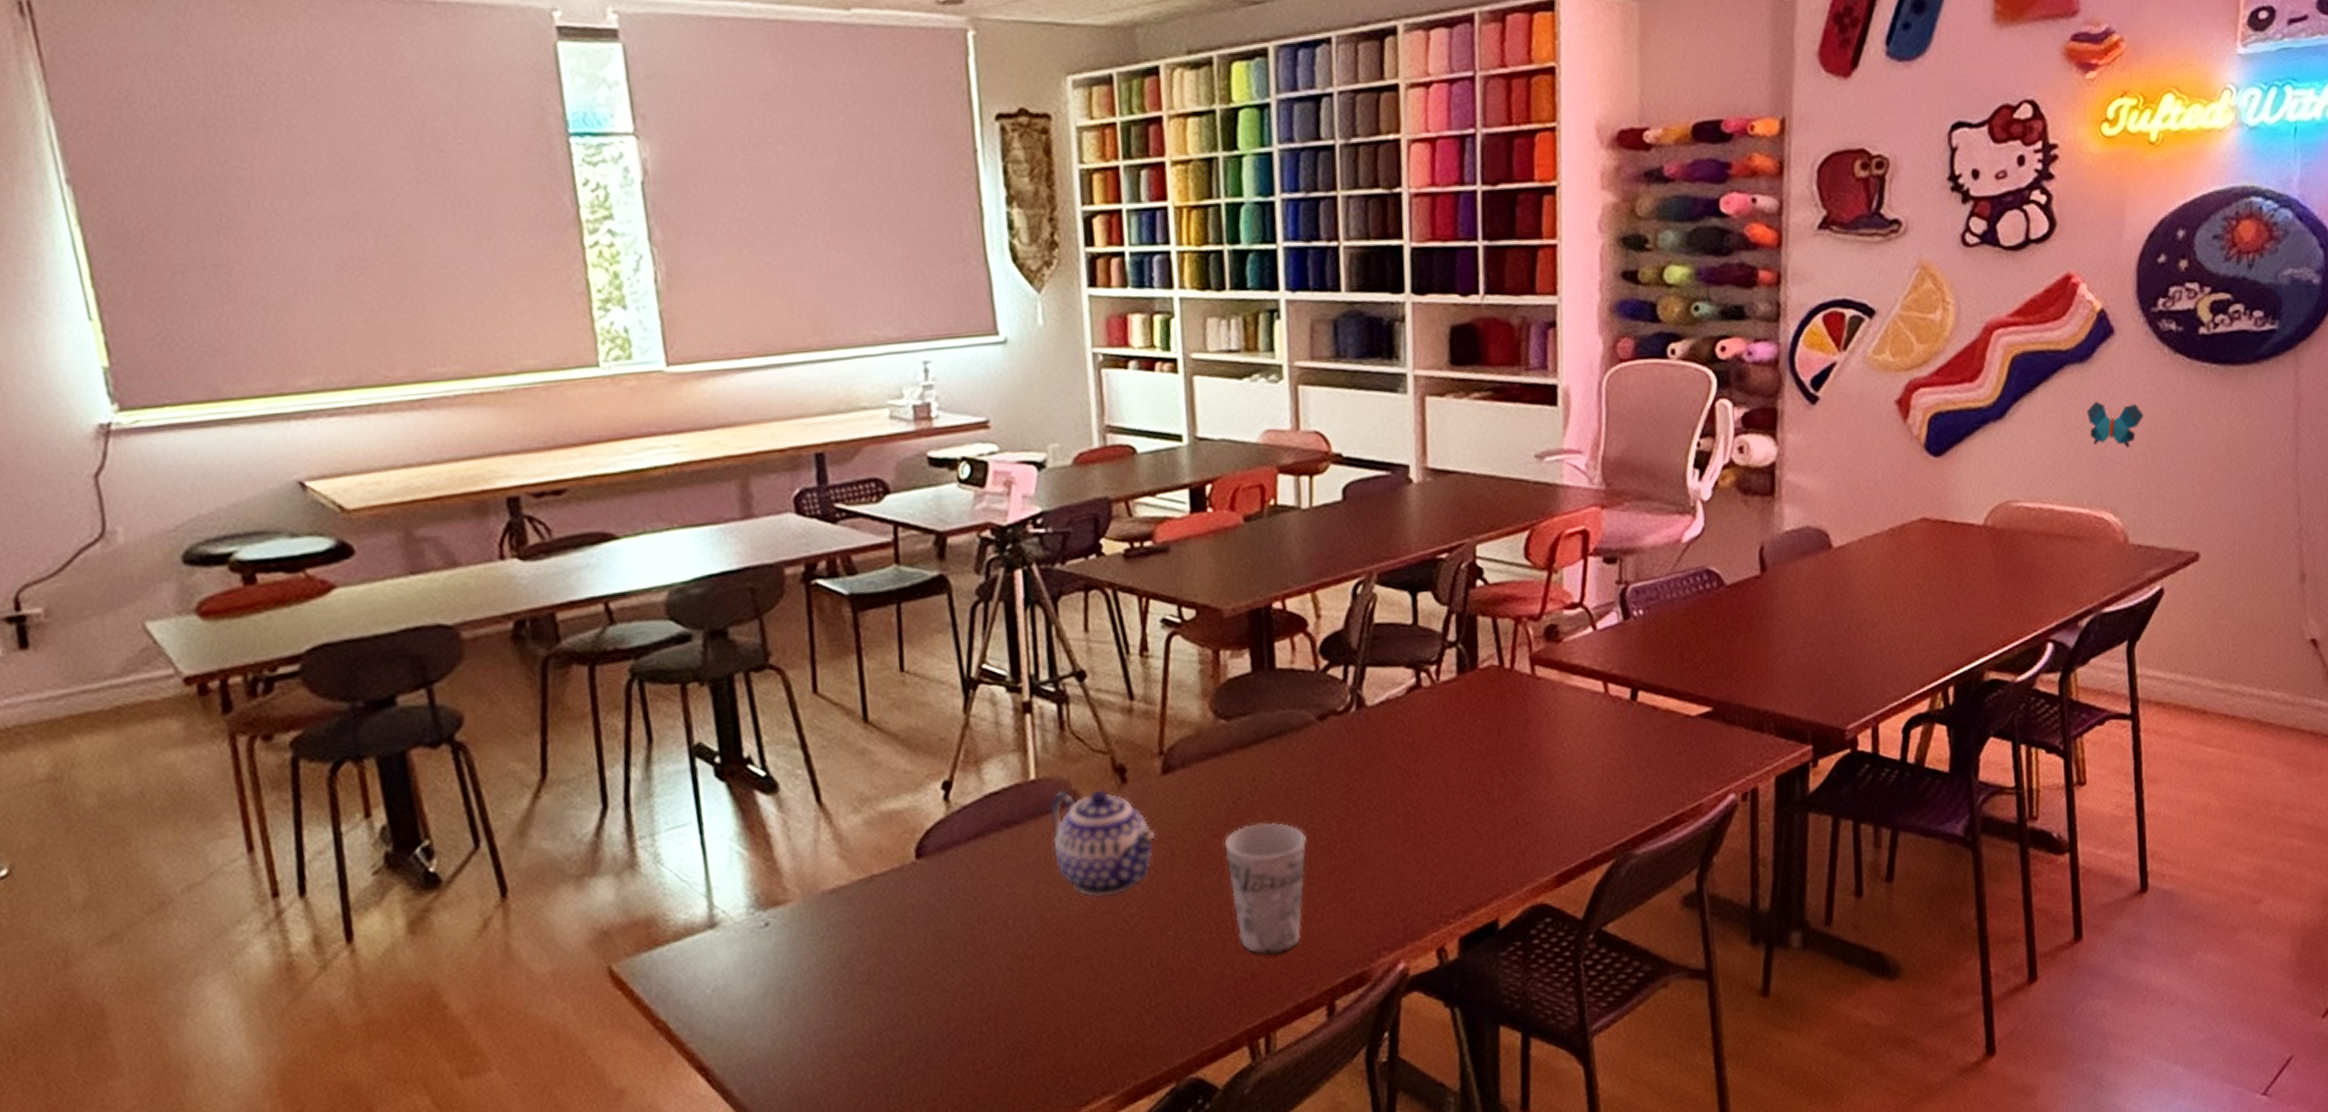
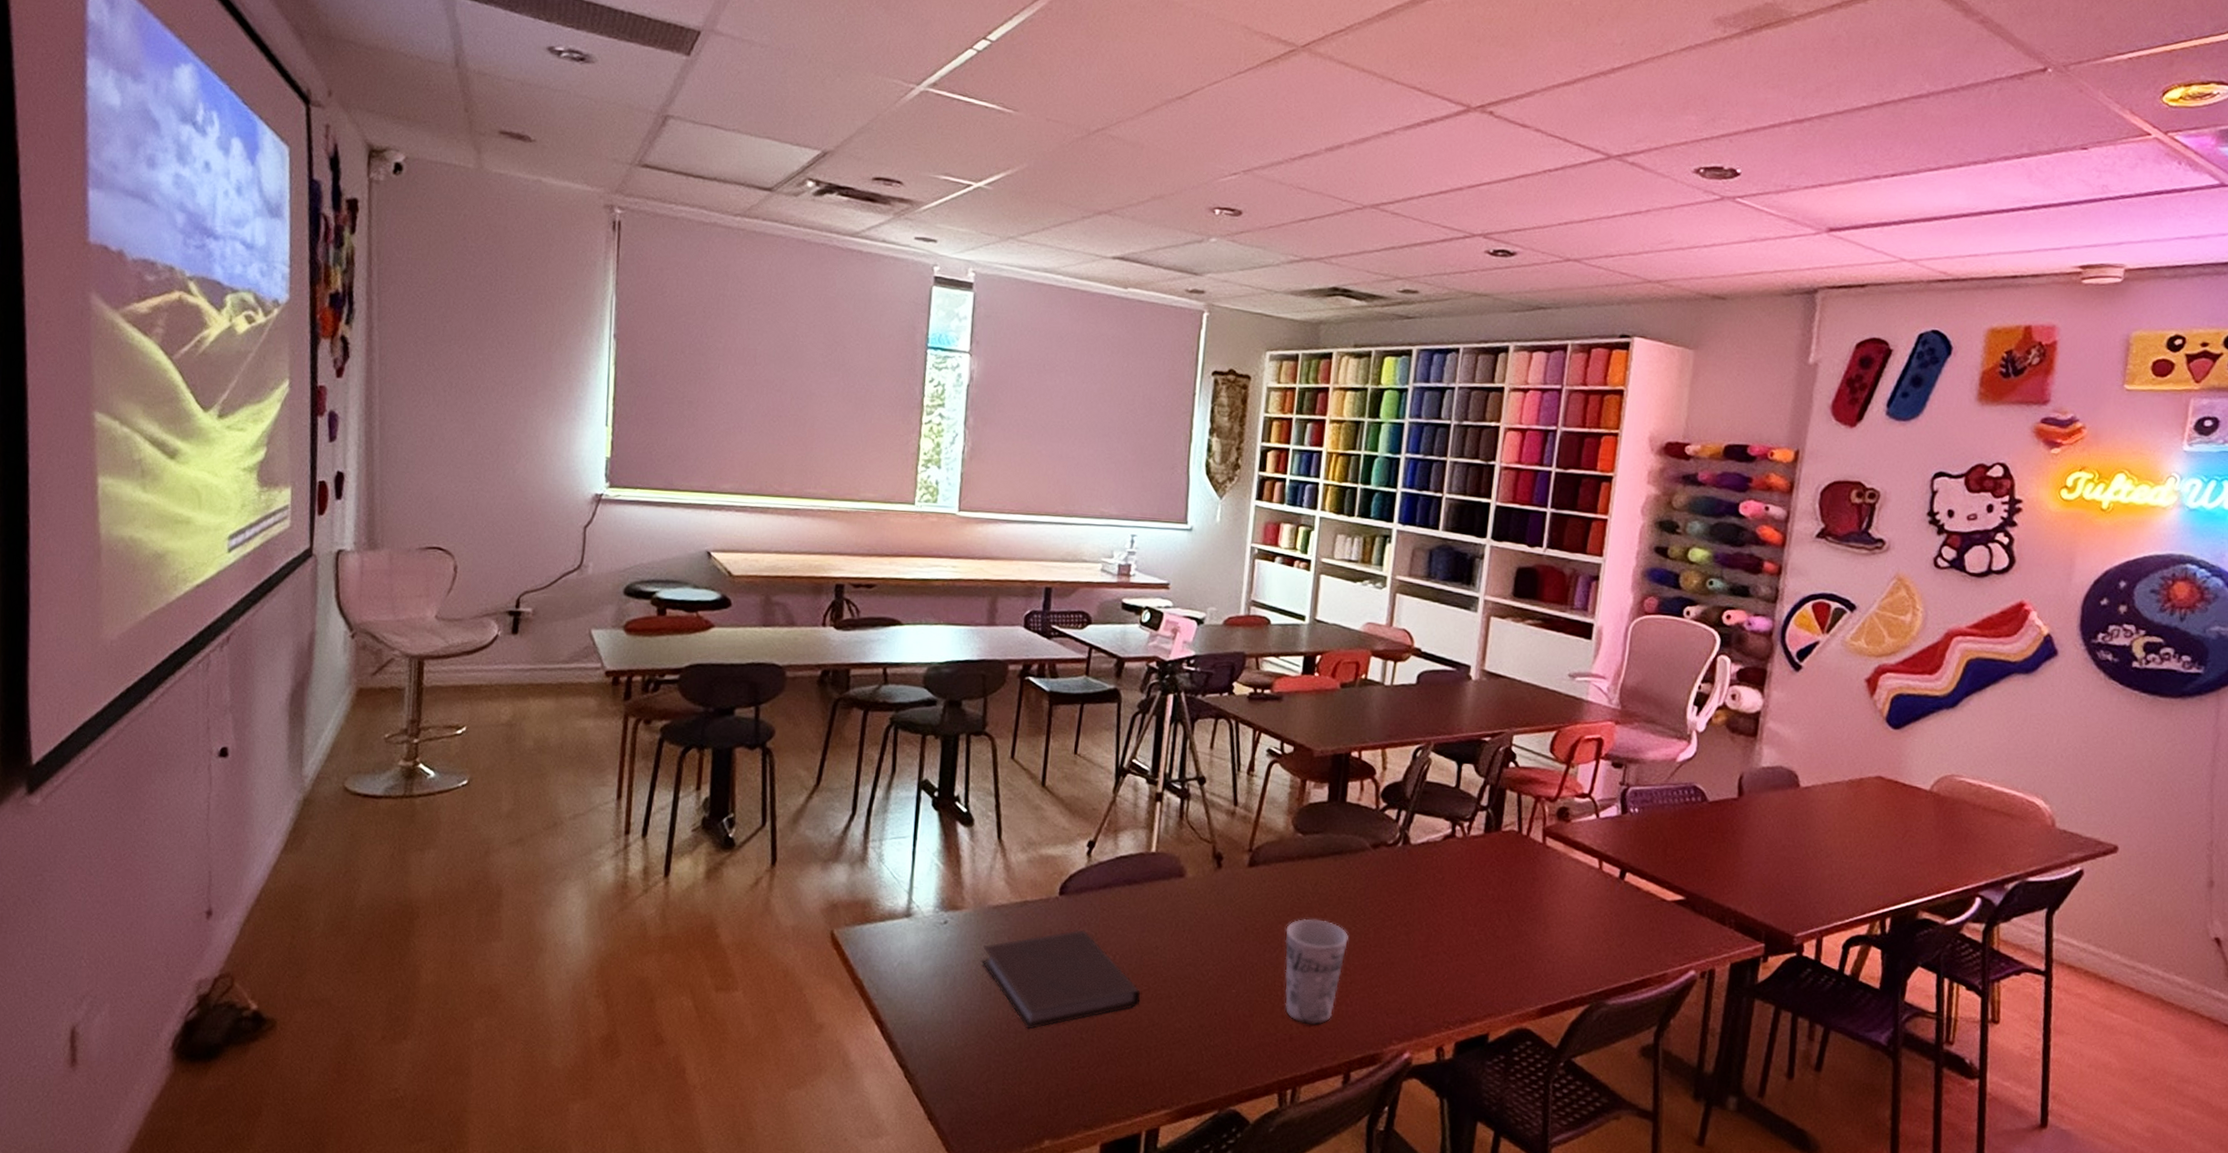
notebook: none [825,897,1051,1036] -> present [982,930,1141,1030]
teapot: present [1049,789,1156,898] -> none [1159,864,1236,953]
decorative butterfly: present [2086,401,2144,448] -> none [2027,707,2078,749]

